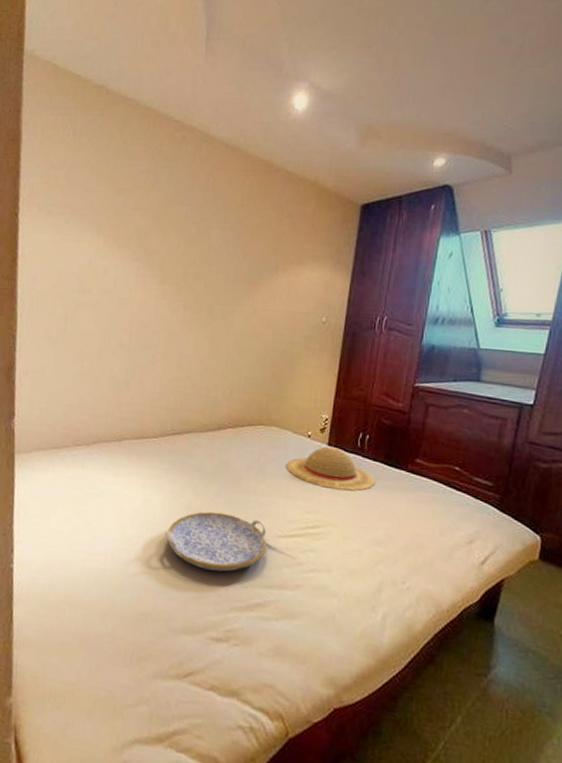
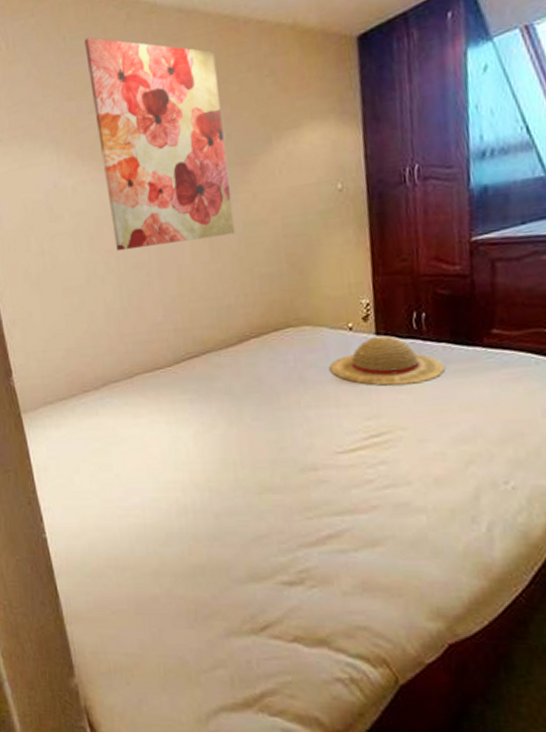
wall art: none [131,146,248,339] -> present [84,37,235,252]
serving tray: present [164,511,267,572] -> none [203,437,327,505]

